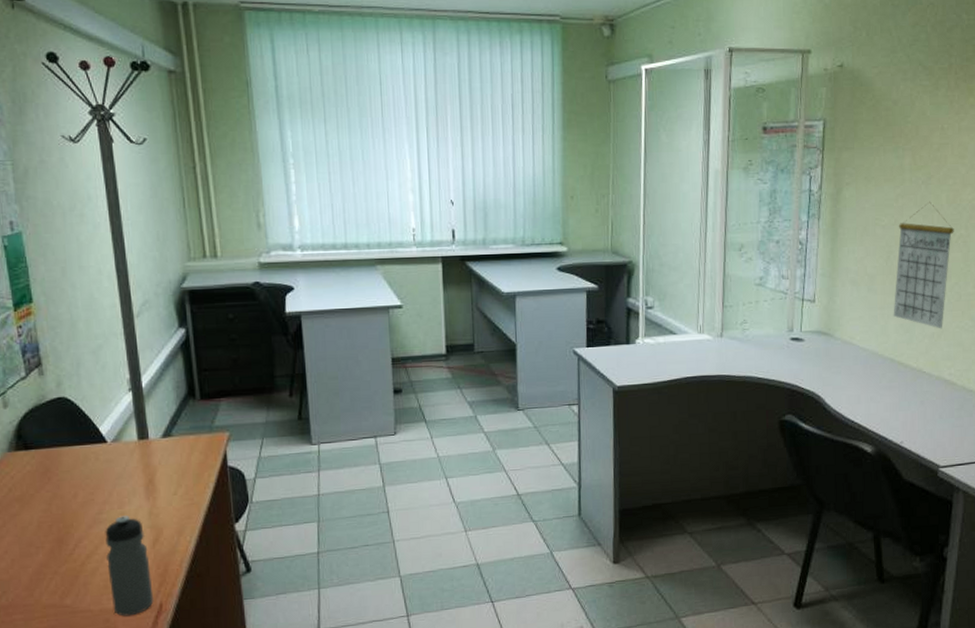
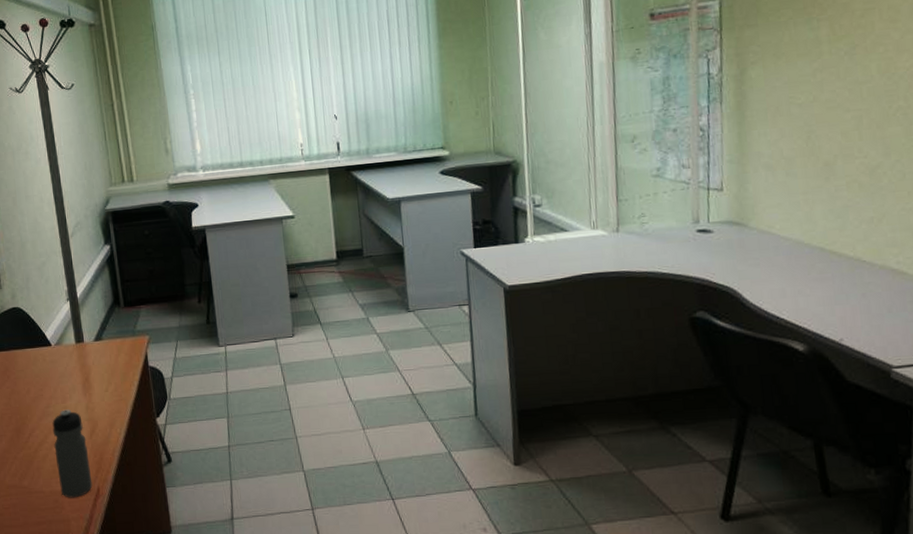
calendar: present [893,201,954,329] -> none [818,73,890,213]

